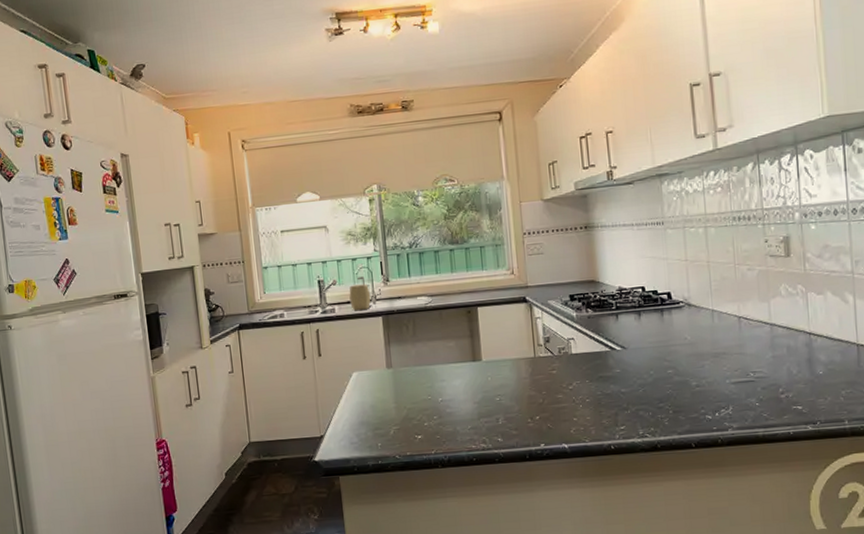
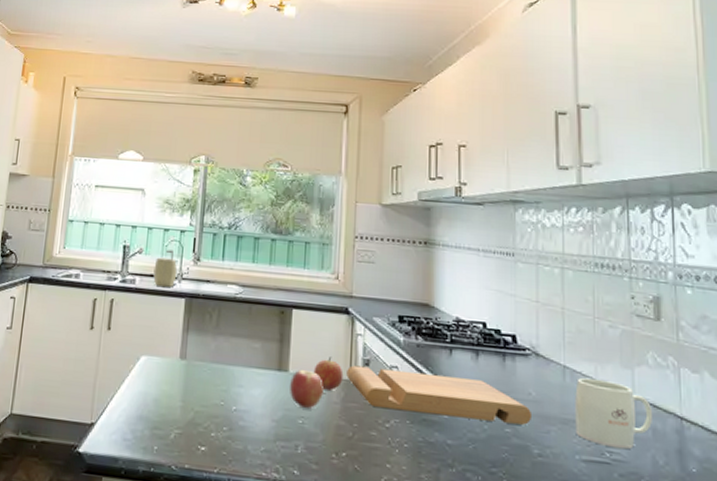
fruit: none [484,355,514,387] -> present [289,369,323,408]
fruit: none [503,341,529,369] -> present [313,356,344,391]
cutting board: none [531,335,689,376] -> present [346,365,533,425]
mug: none [722,315,787,369] -> present [575,377,654,450]

